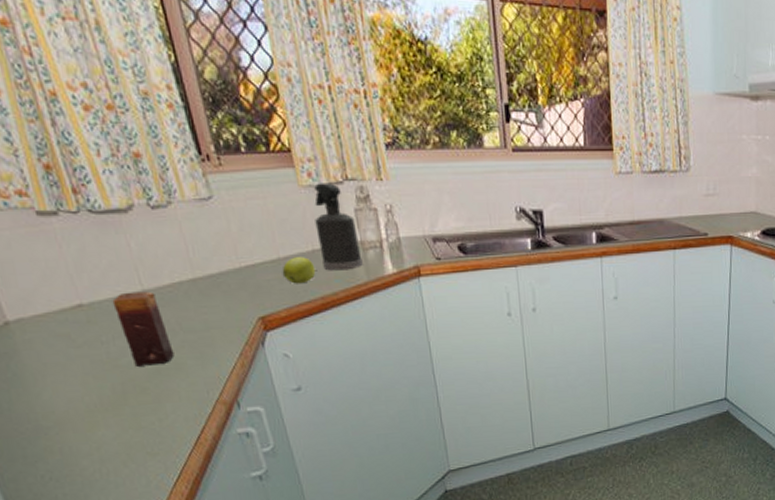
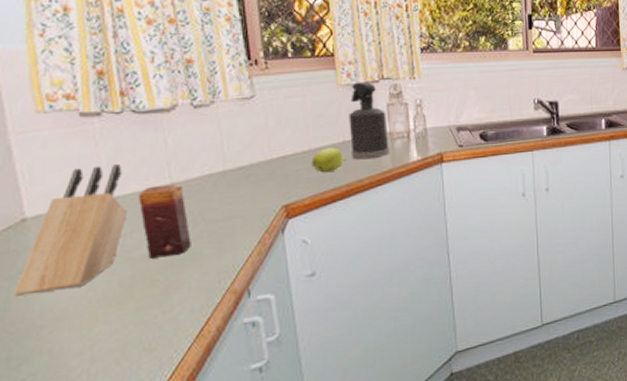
knife block: none [13,268,107,398] -> present [13,164,128,296]

